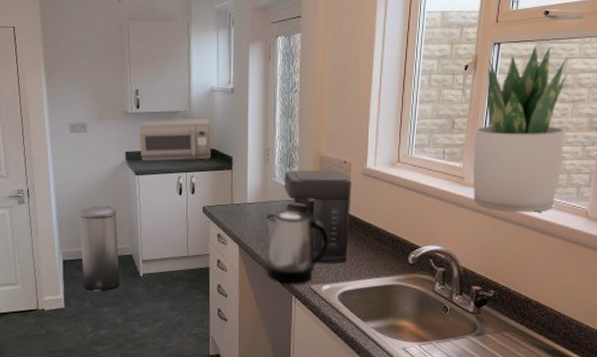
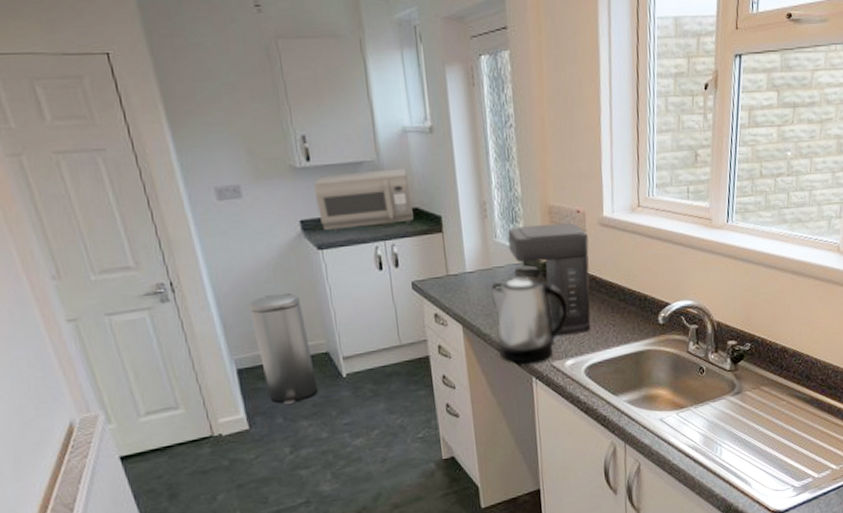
planter: present [473,46,569,213] -> none [720,57,815,255]

